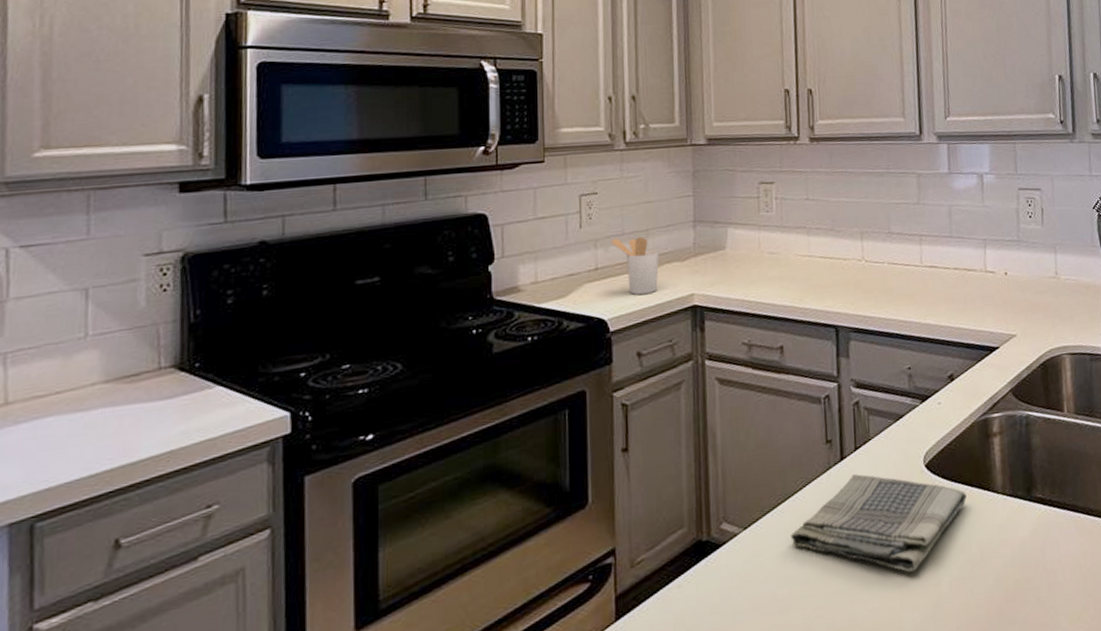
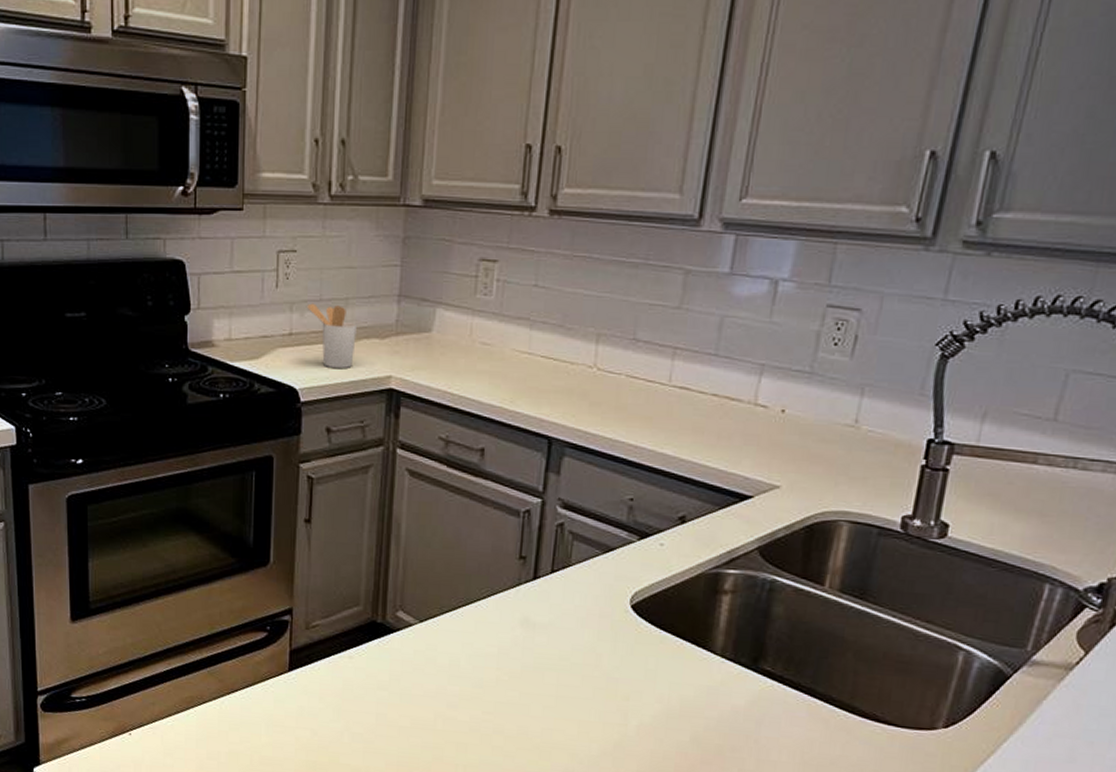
dish towel: present [790,474,967,573] -> none [468,597,676,706]

